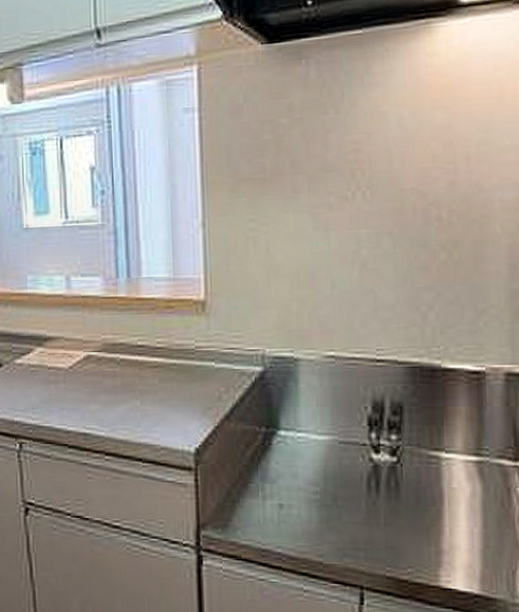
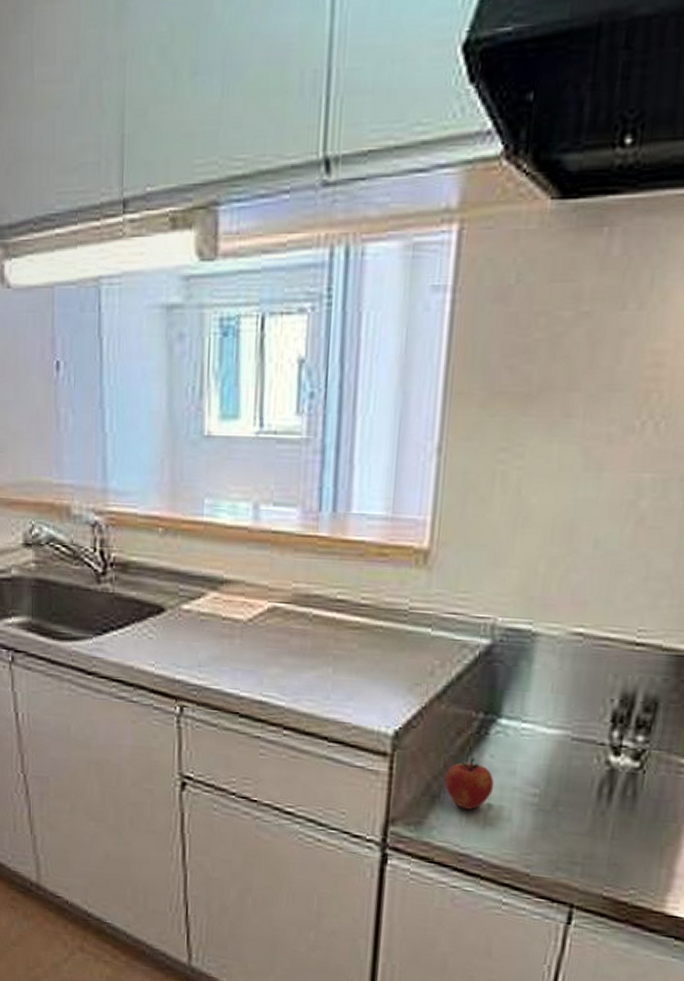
apple: none [241,465,282,510] -> present [444,757,494,810]

